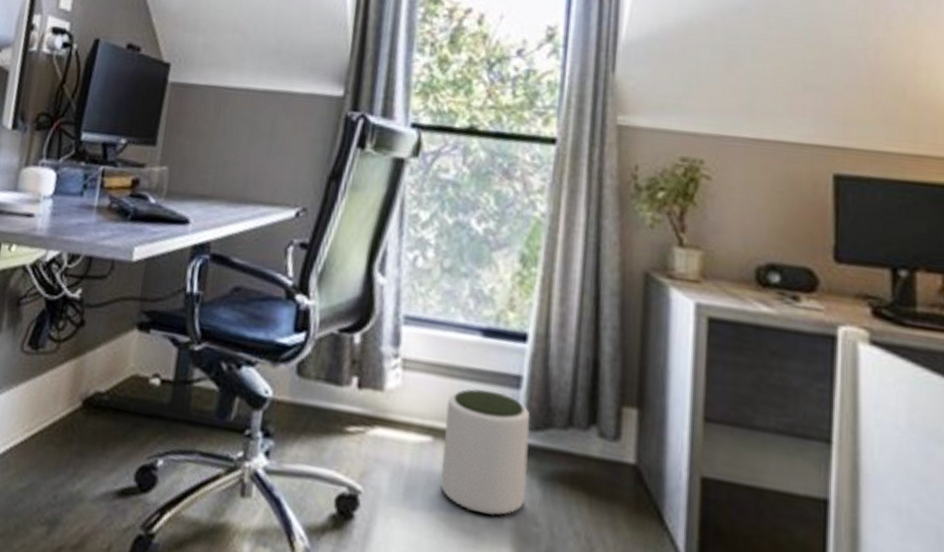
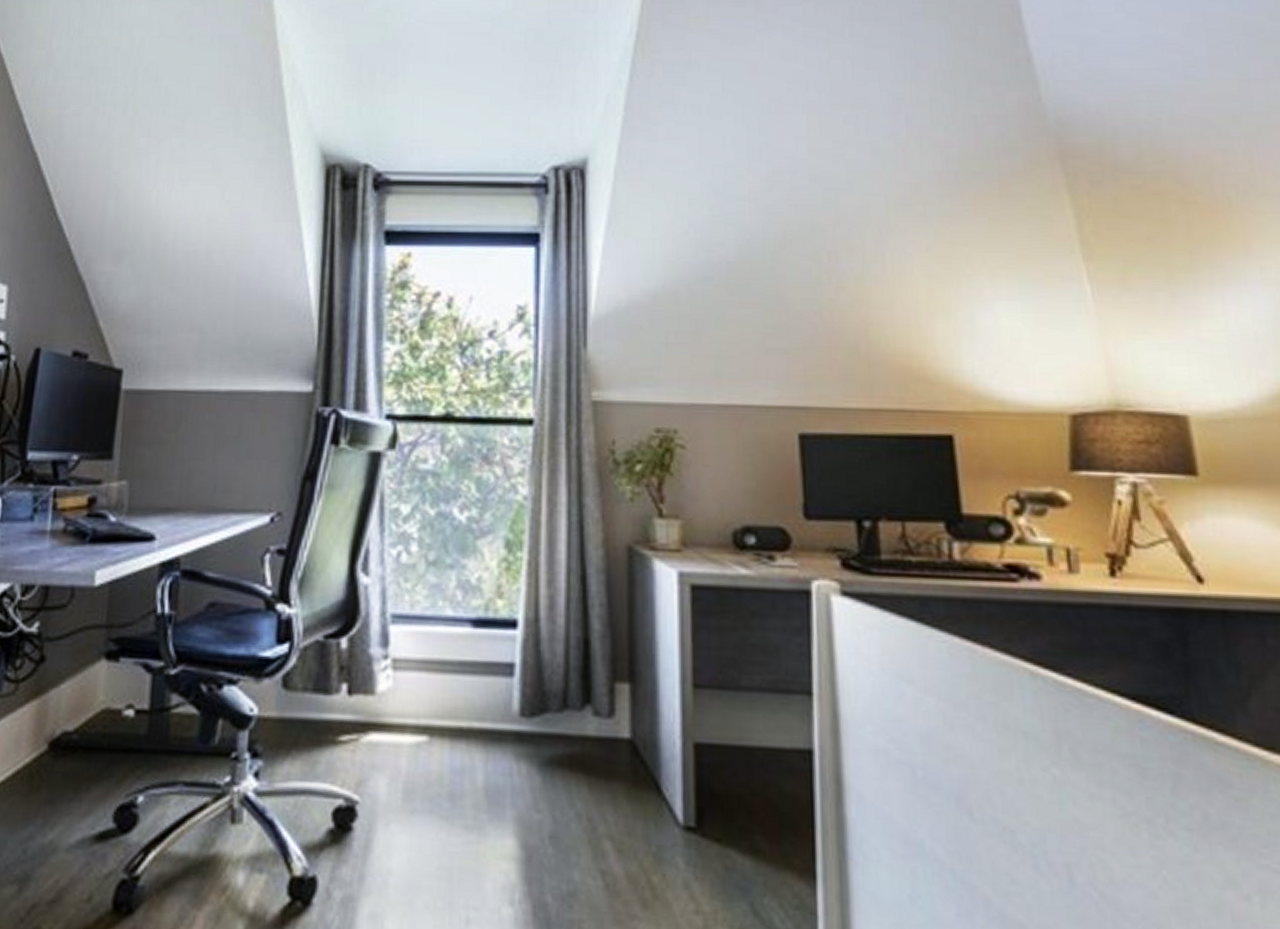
plant pot: present [441,389,531,517] -> none [440,681,527,809]

